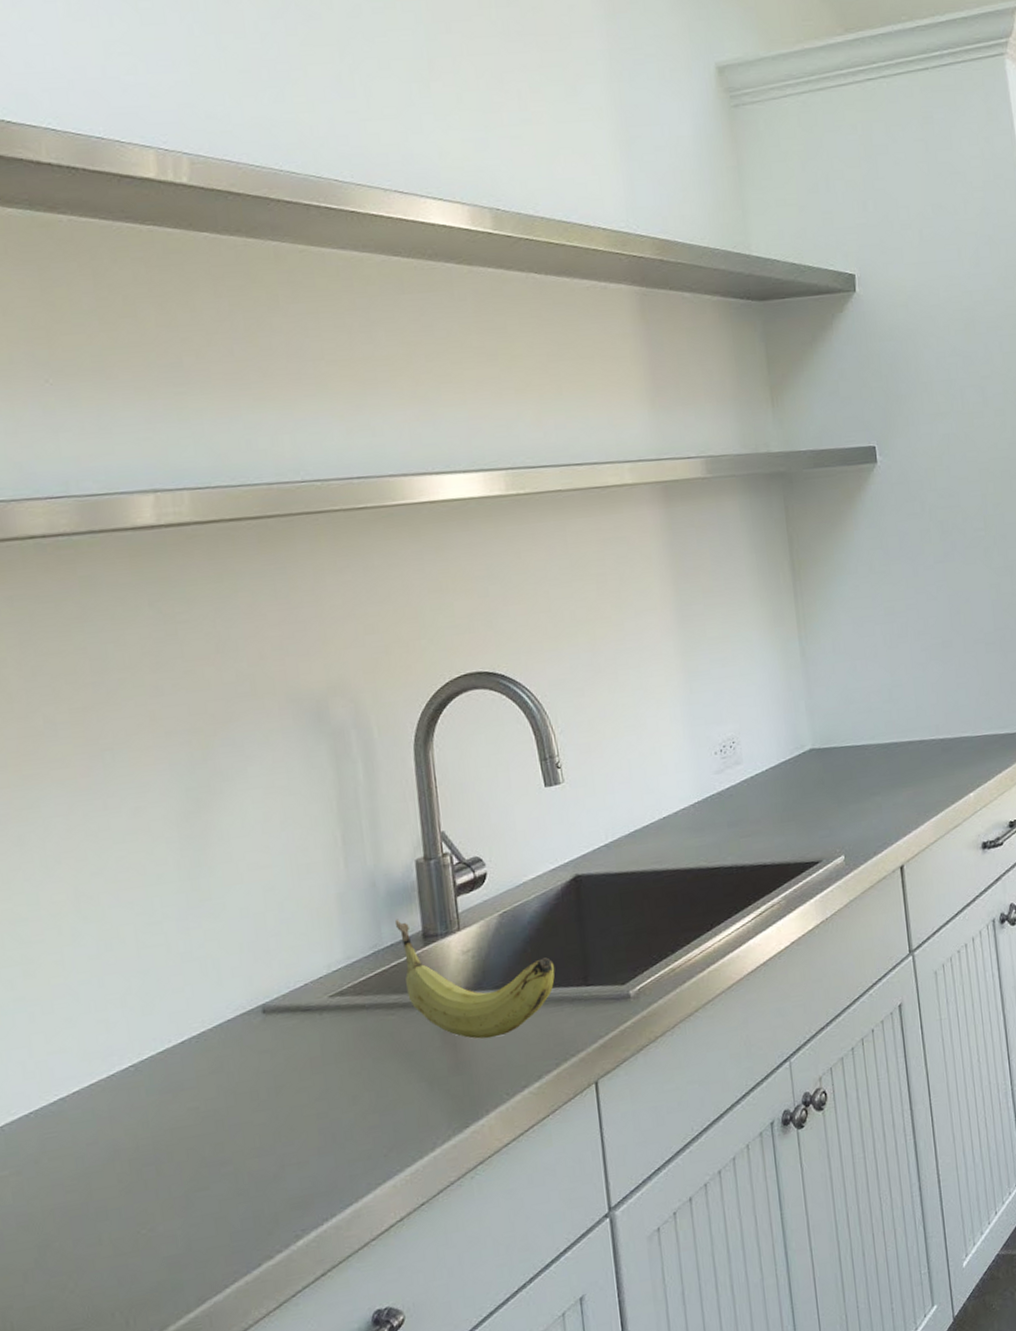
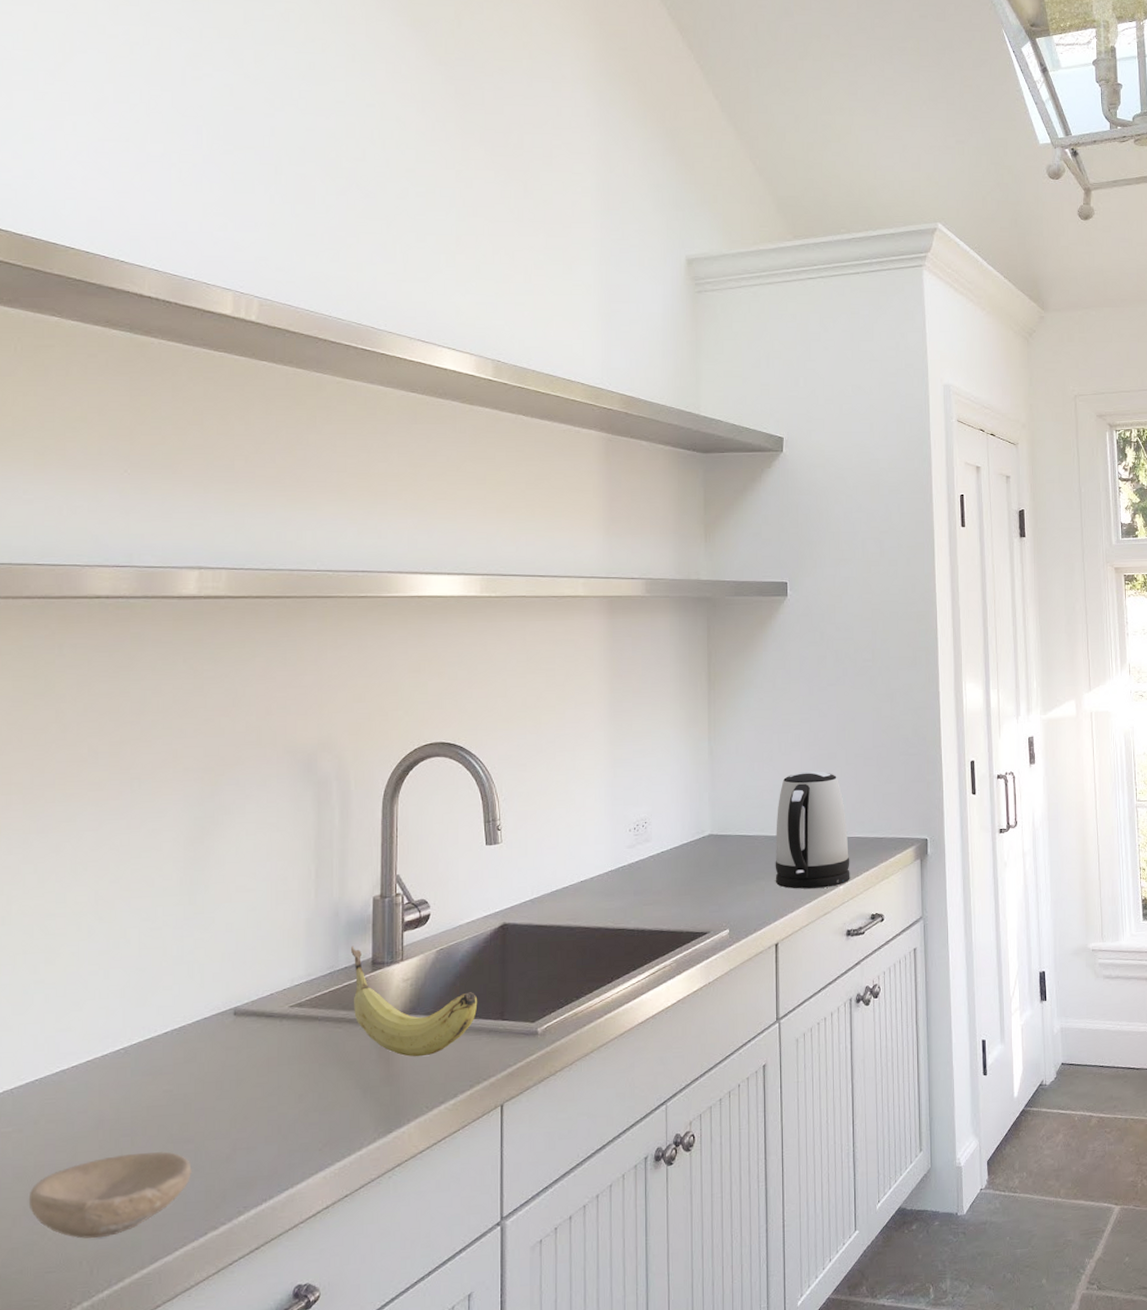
bowl: none [39,1177,236,1288] -> present [28,1151,193,1239]
kettle: none [888,663,981,802] -> present [775,771,850,889]

